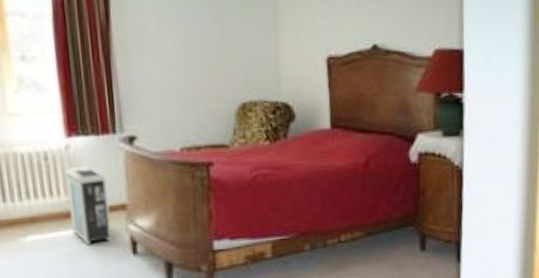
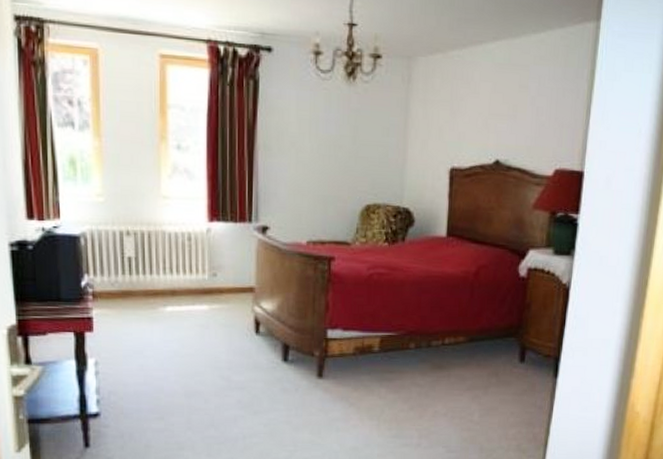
air purifier: present [65,165,112,244] -> none [205,248,240,320]

